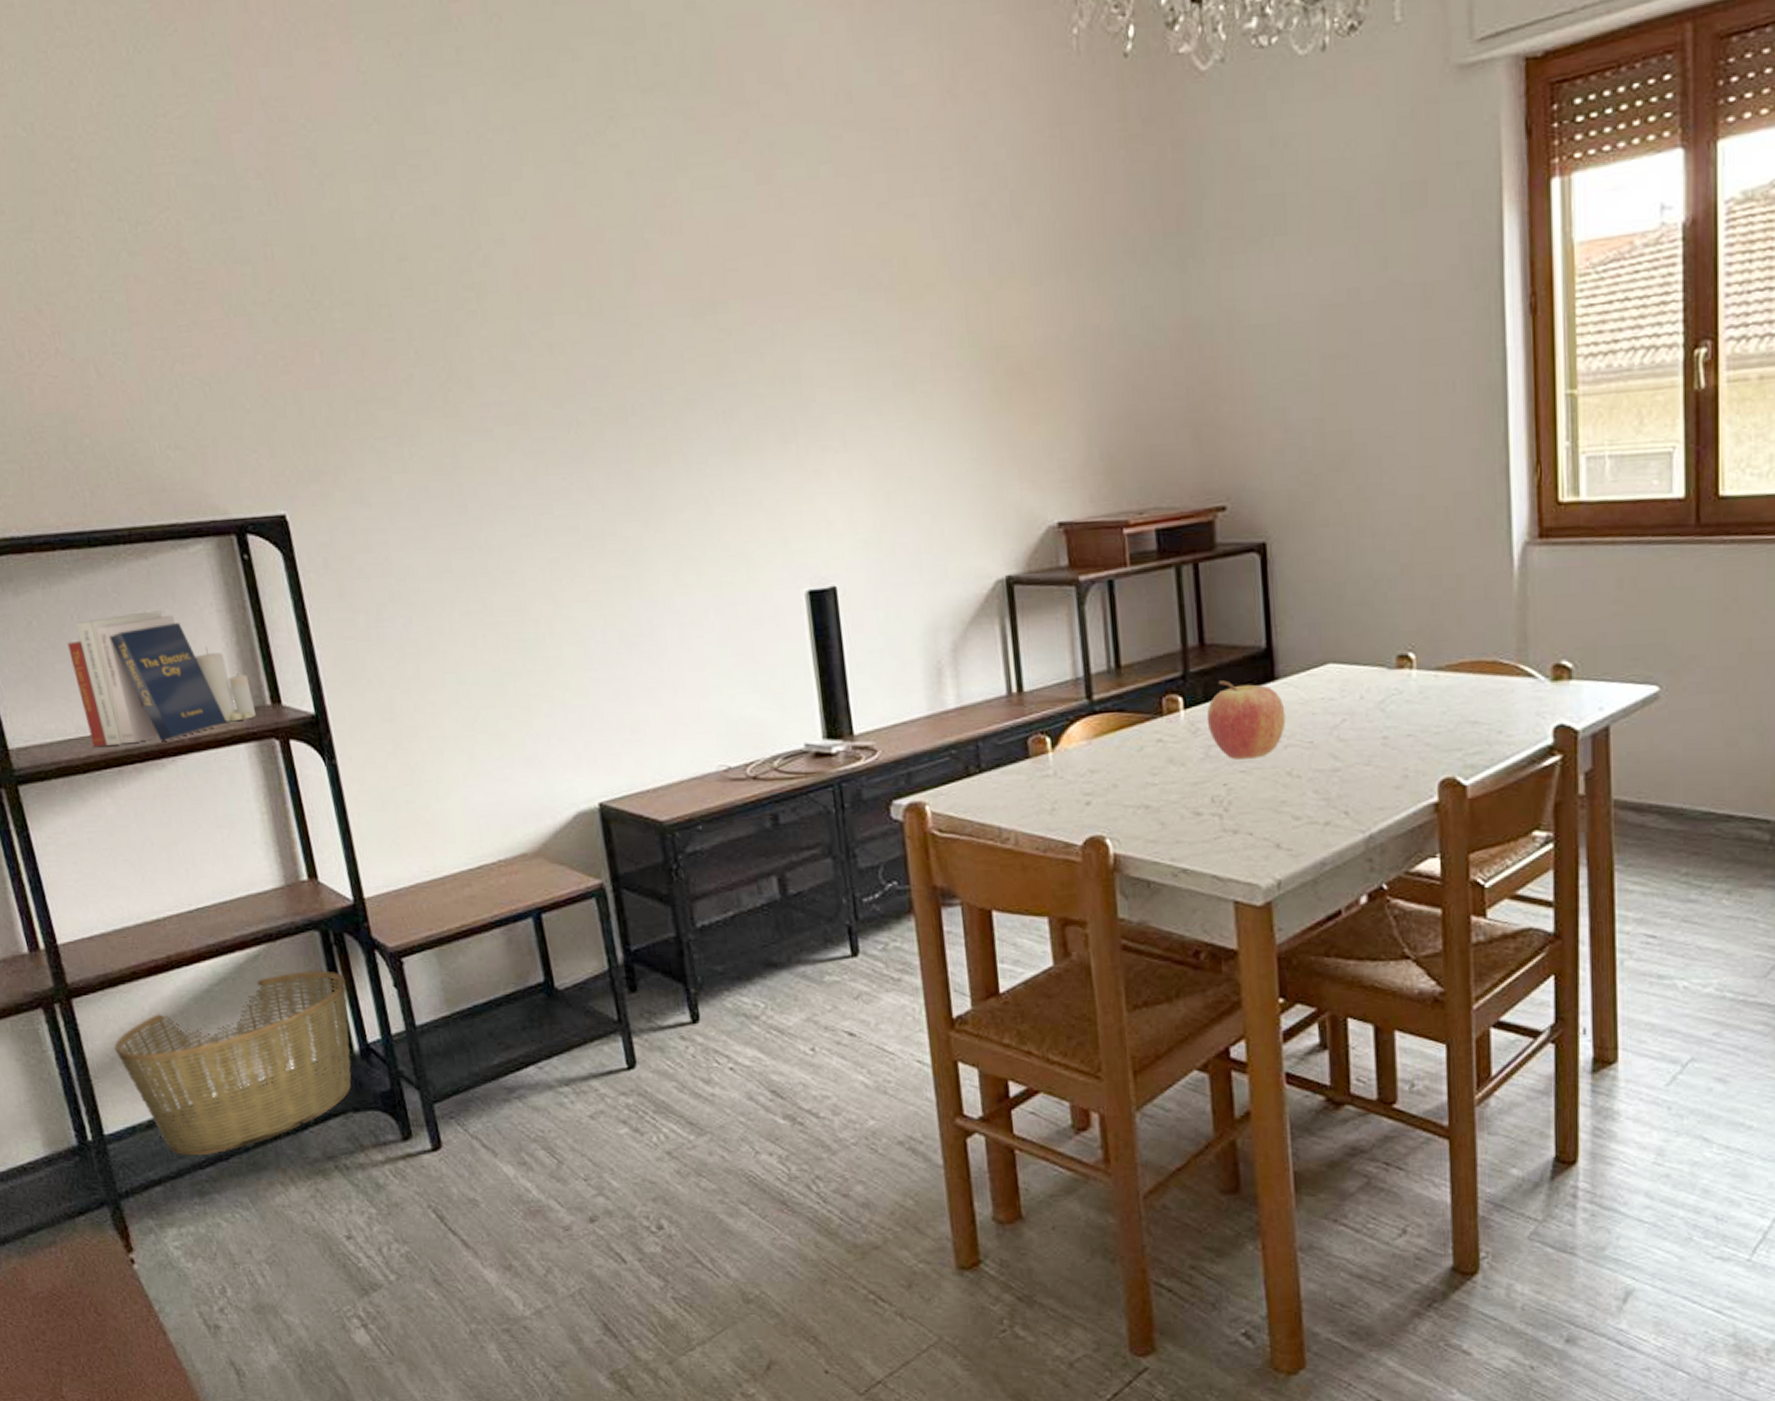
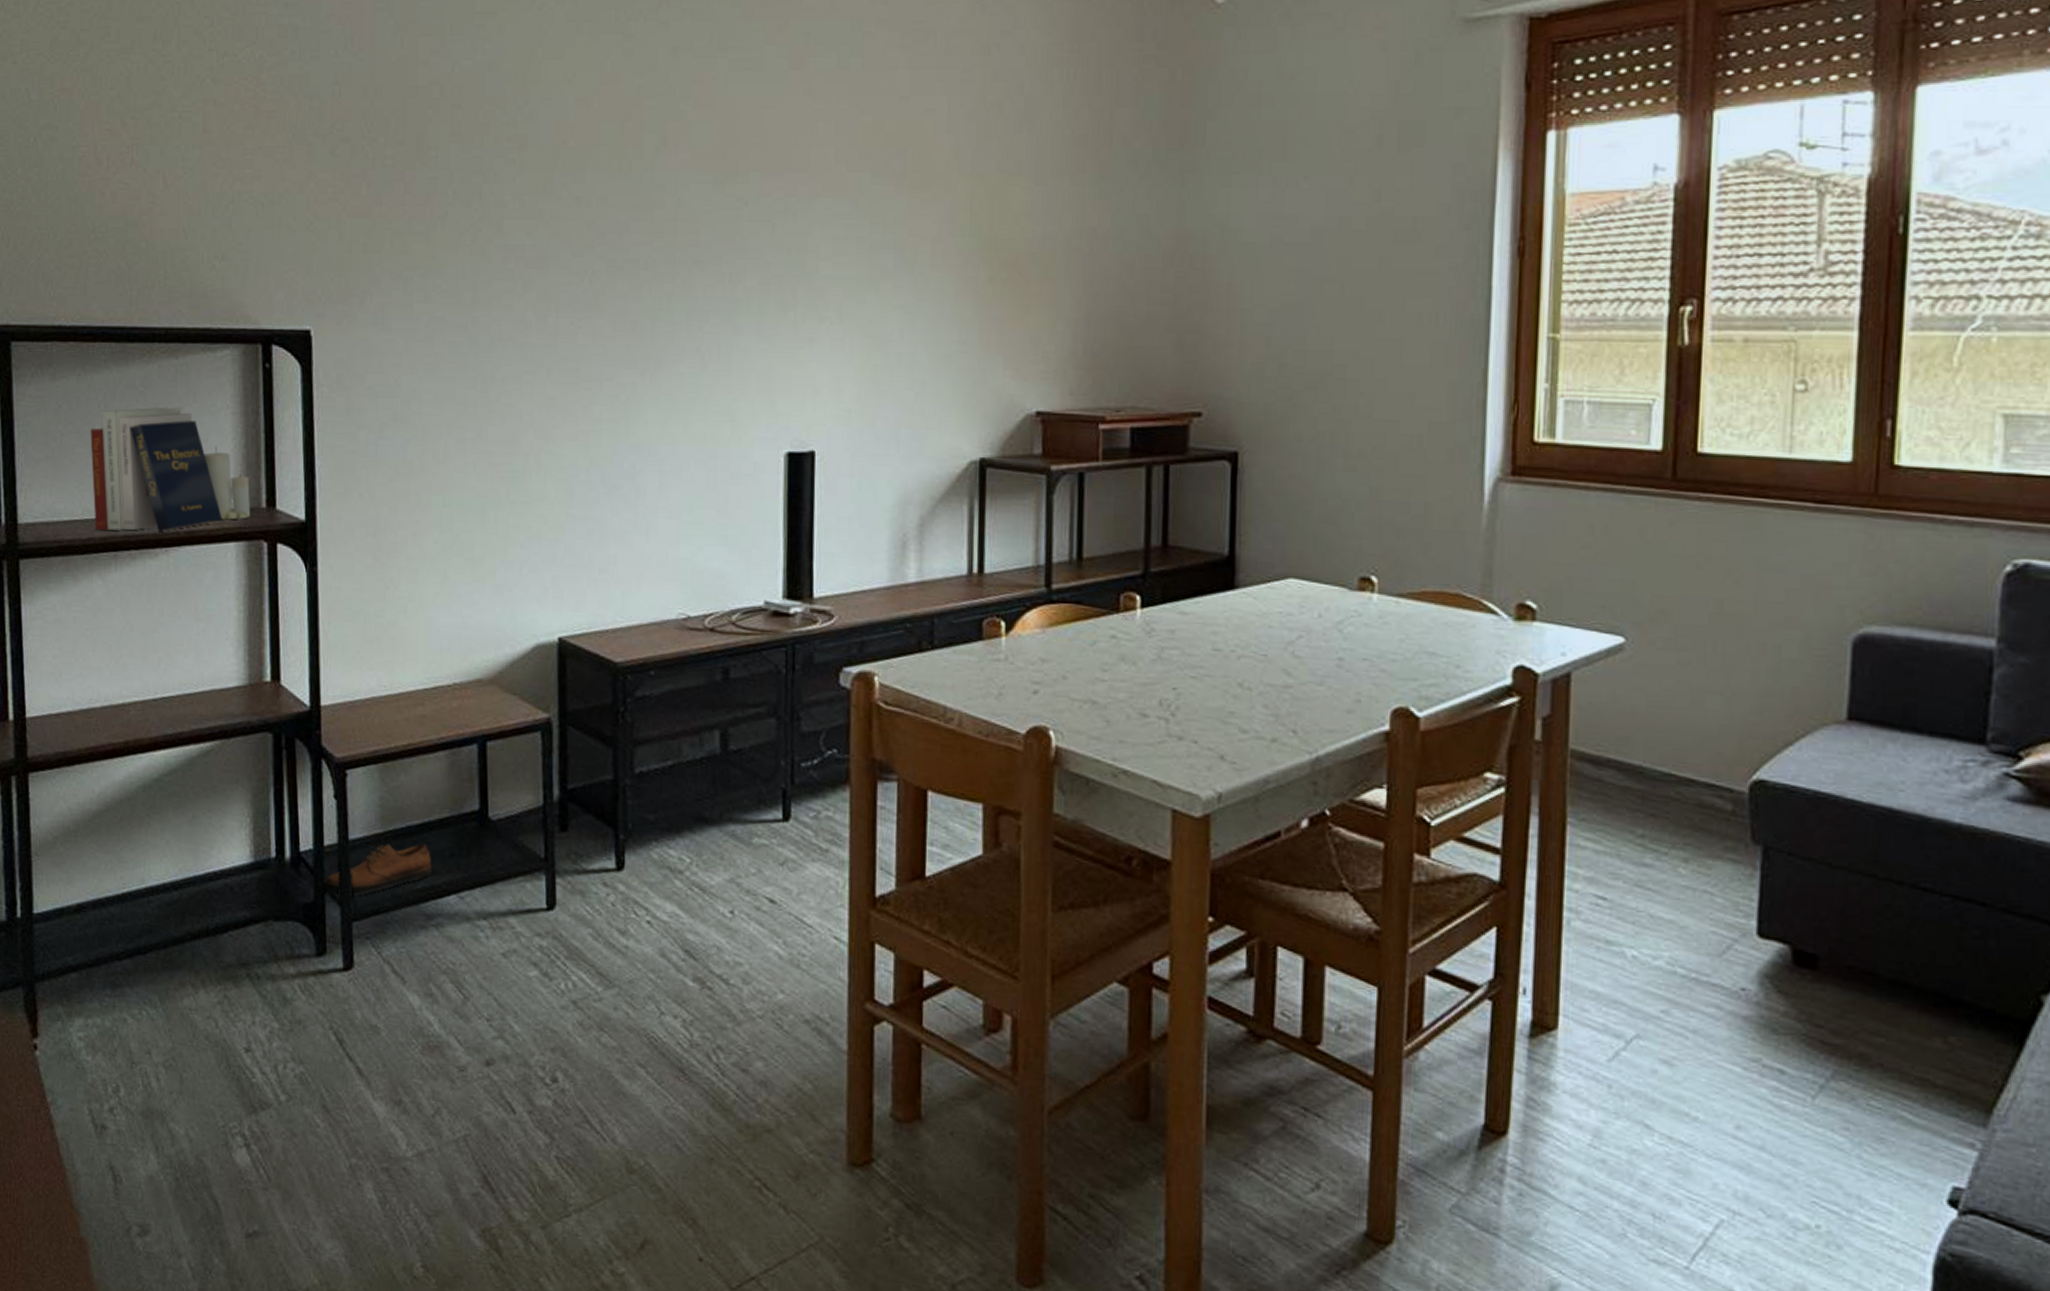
basket: present [114,969,352,1156] -> none [59,771,290,947]
shoe: none [396,1021,507,1083] -> present [321,844,432,896]
fruit: present [1206,680,1286,760] -> none [1162,584,1242,666]

